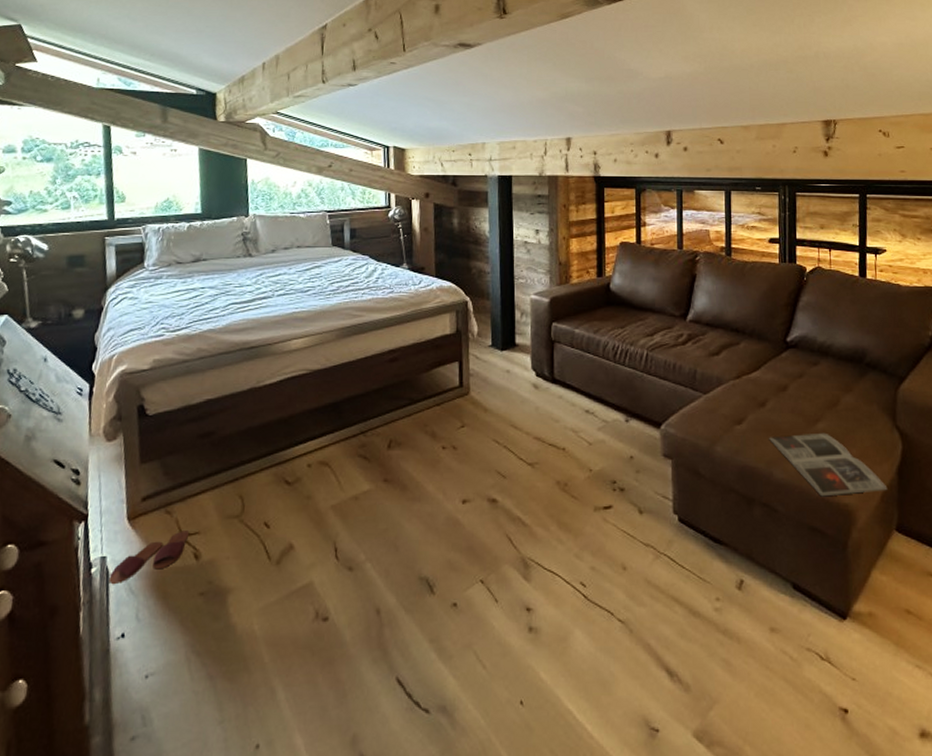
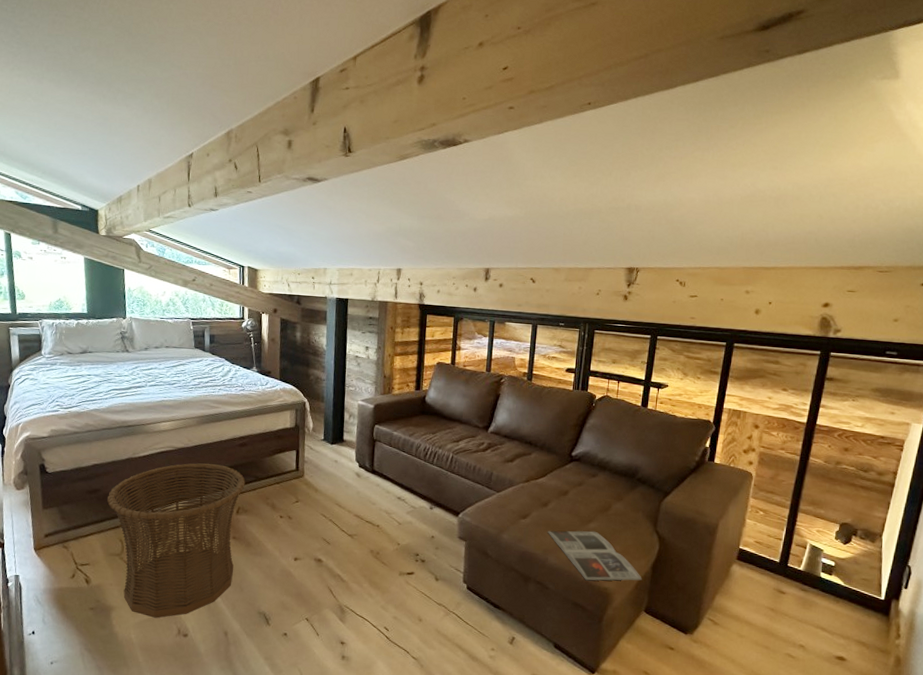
slippers: present [109,531,190,585] -> none [21,561,82,596]
basket: none [223,386,398,599] -> present [107,463,246,618]

